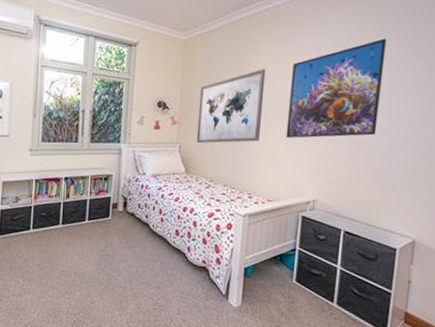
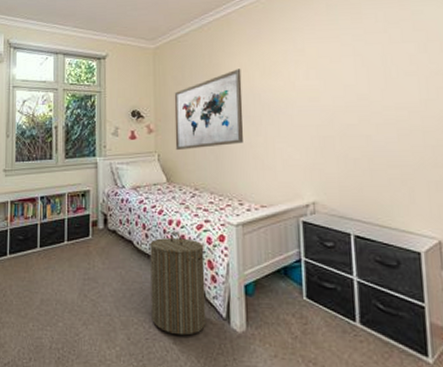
laundry hamper: none [160,217,213,308] -> present [150,231,206,336]
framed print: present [286,38,387,138] -> none [269,26,373,137]

